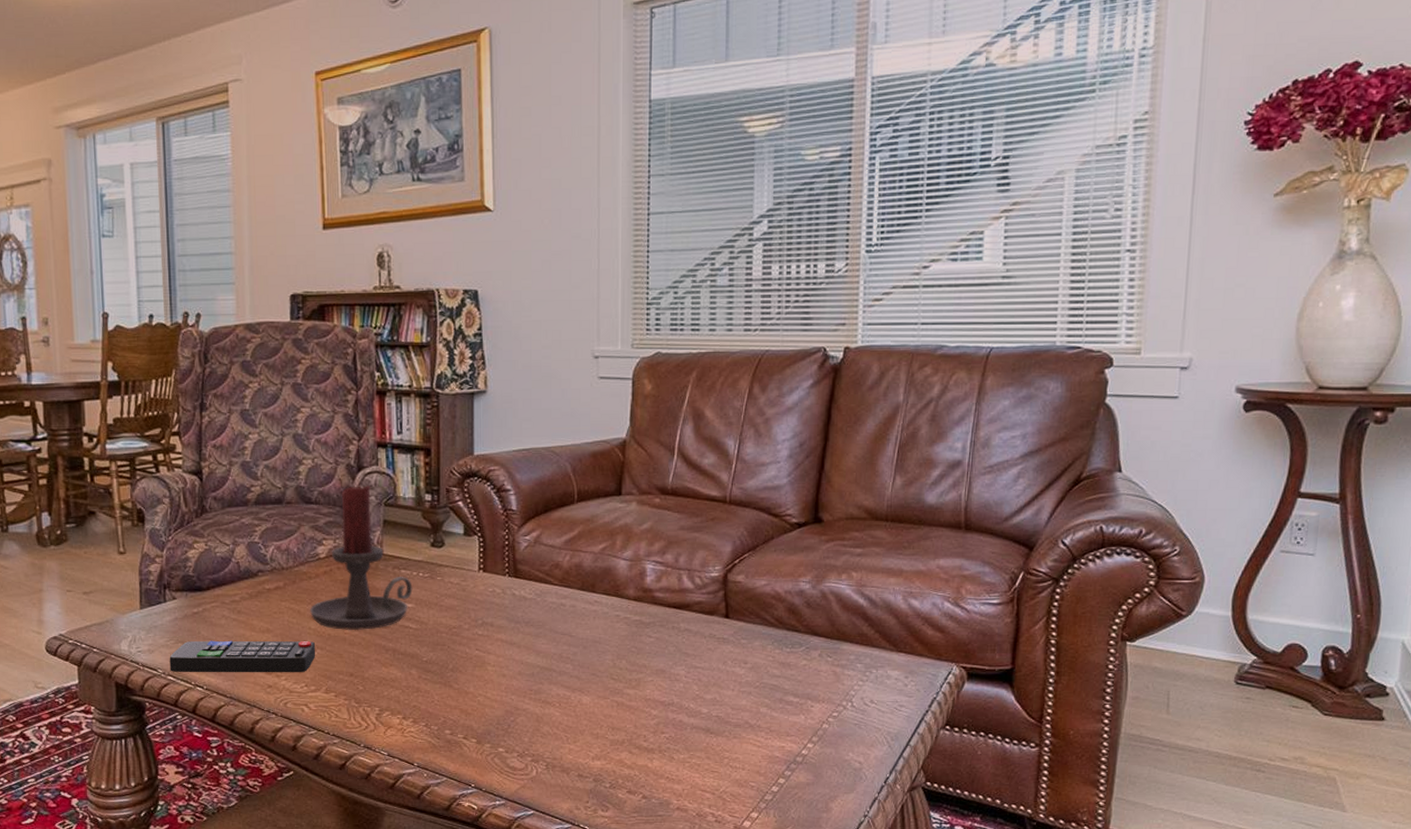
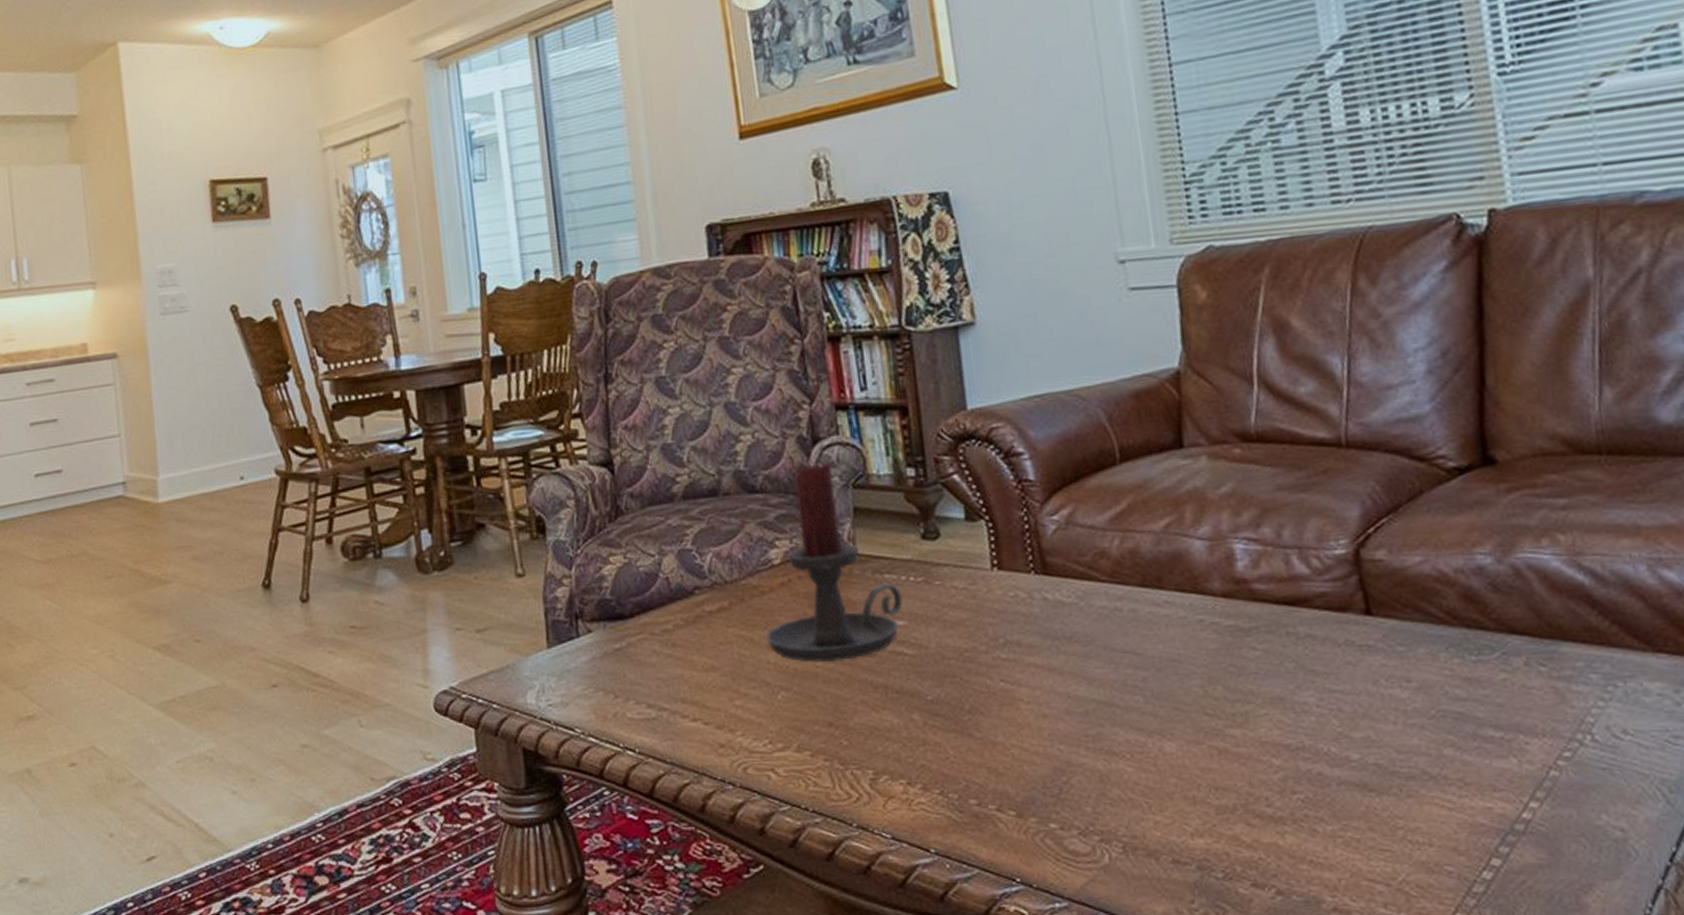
remote control: present [169,640,316,673] -> none [588,680,780,731]

